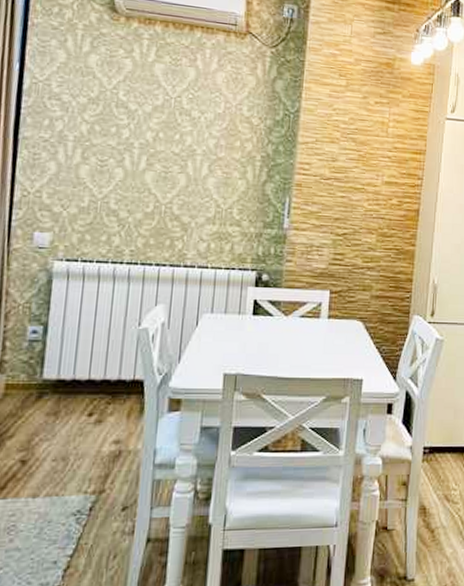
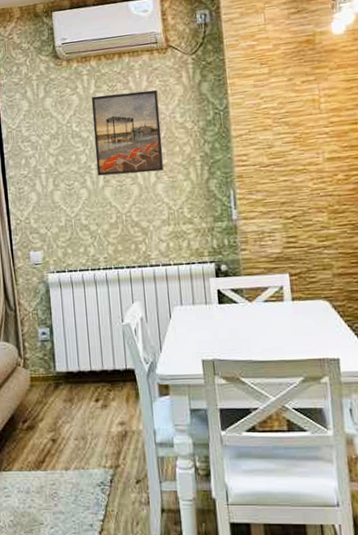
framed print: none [139,65,227,164] -> present [91,89,163,176]

